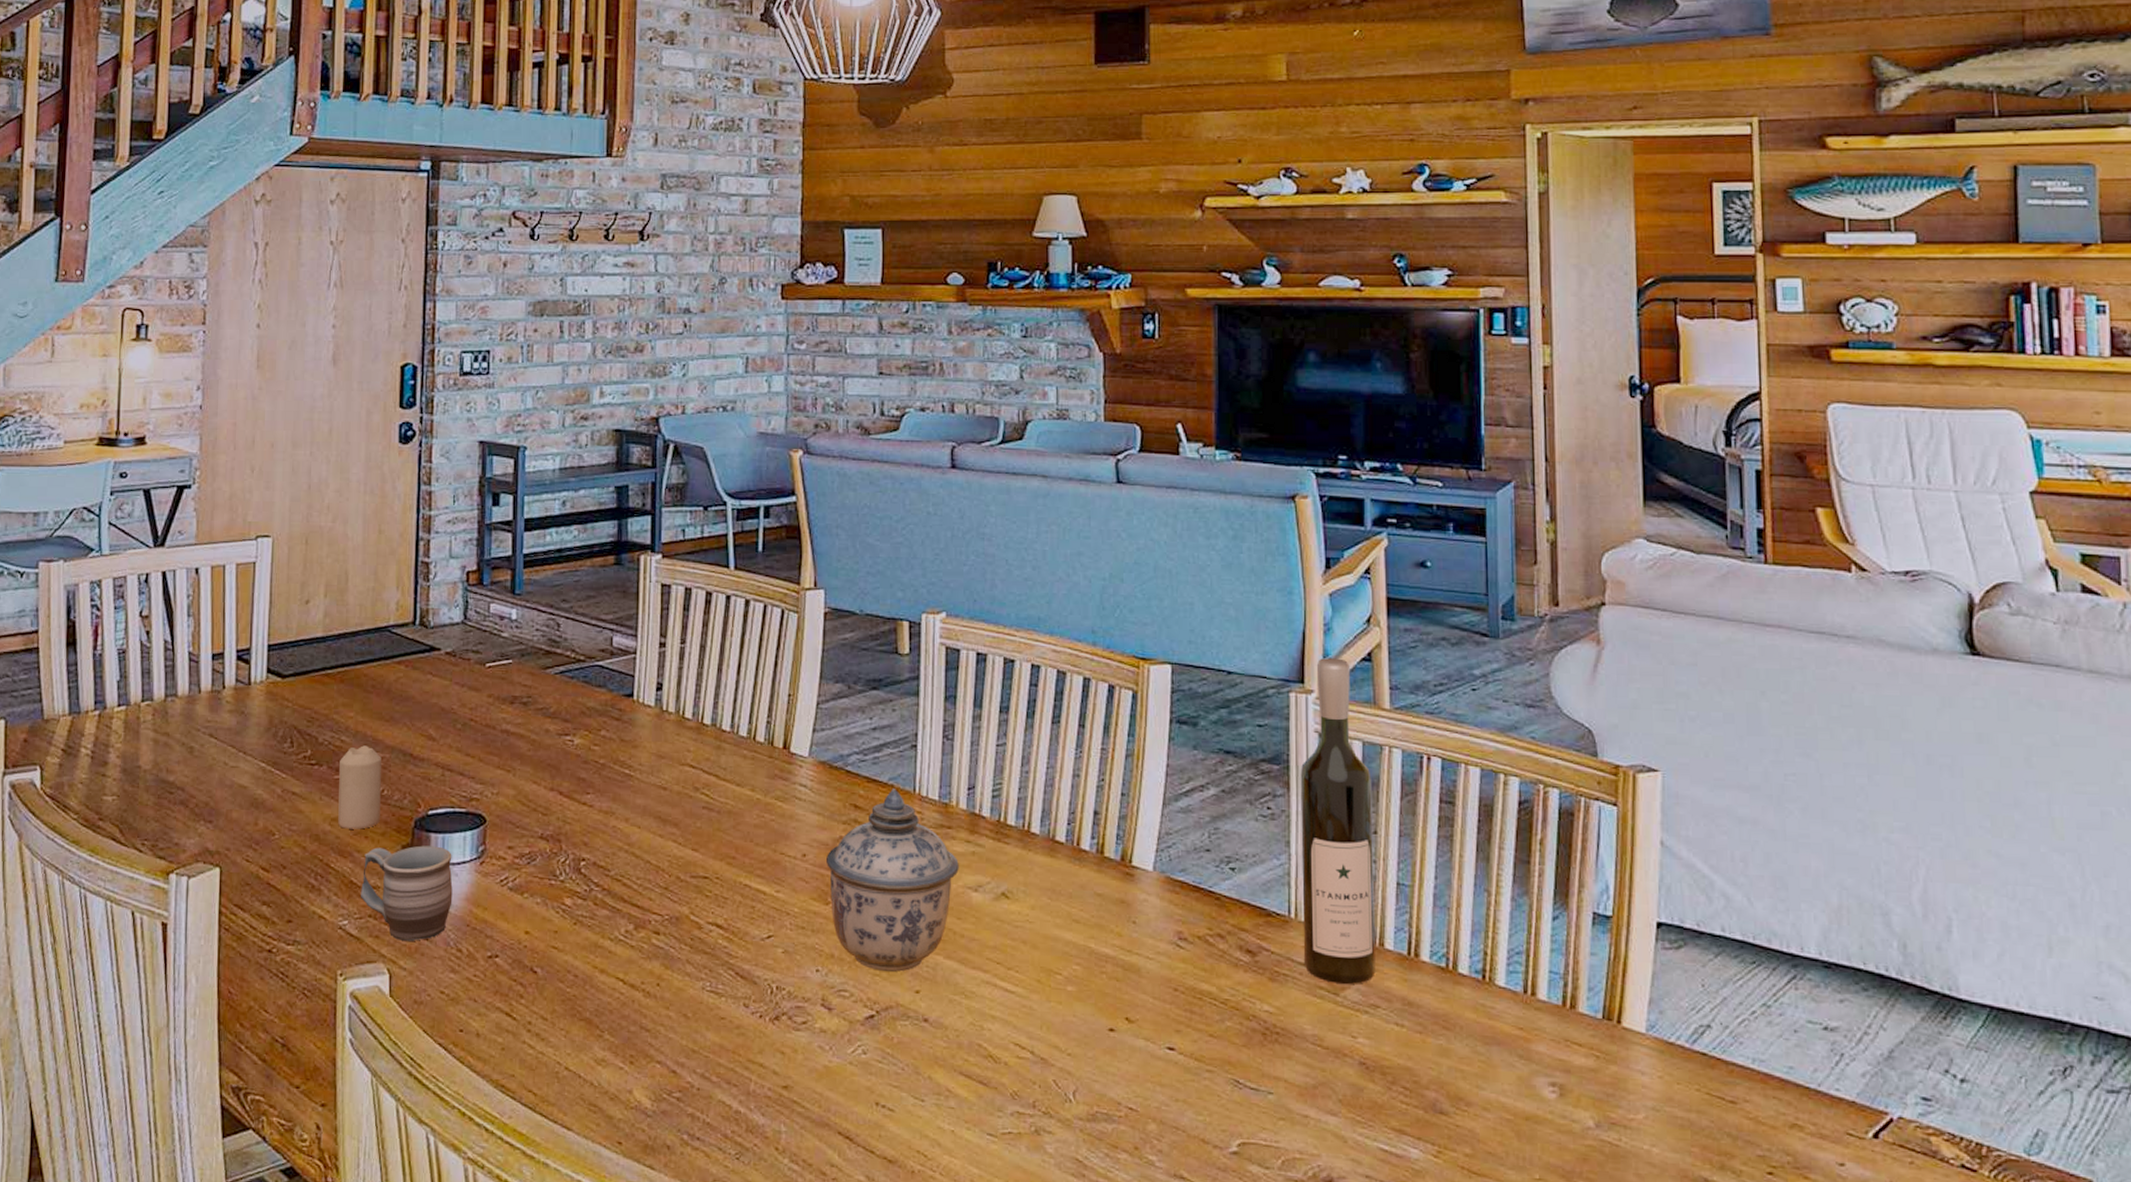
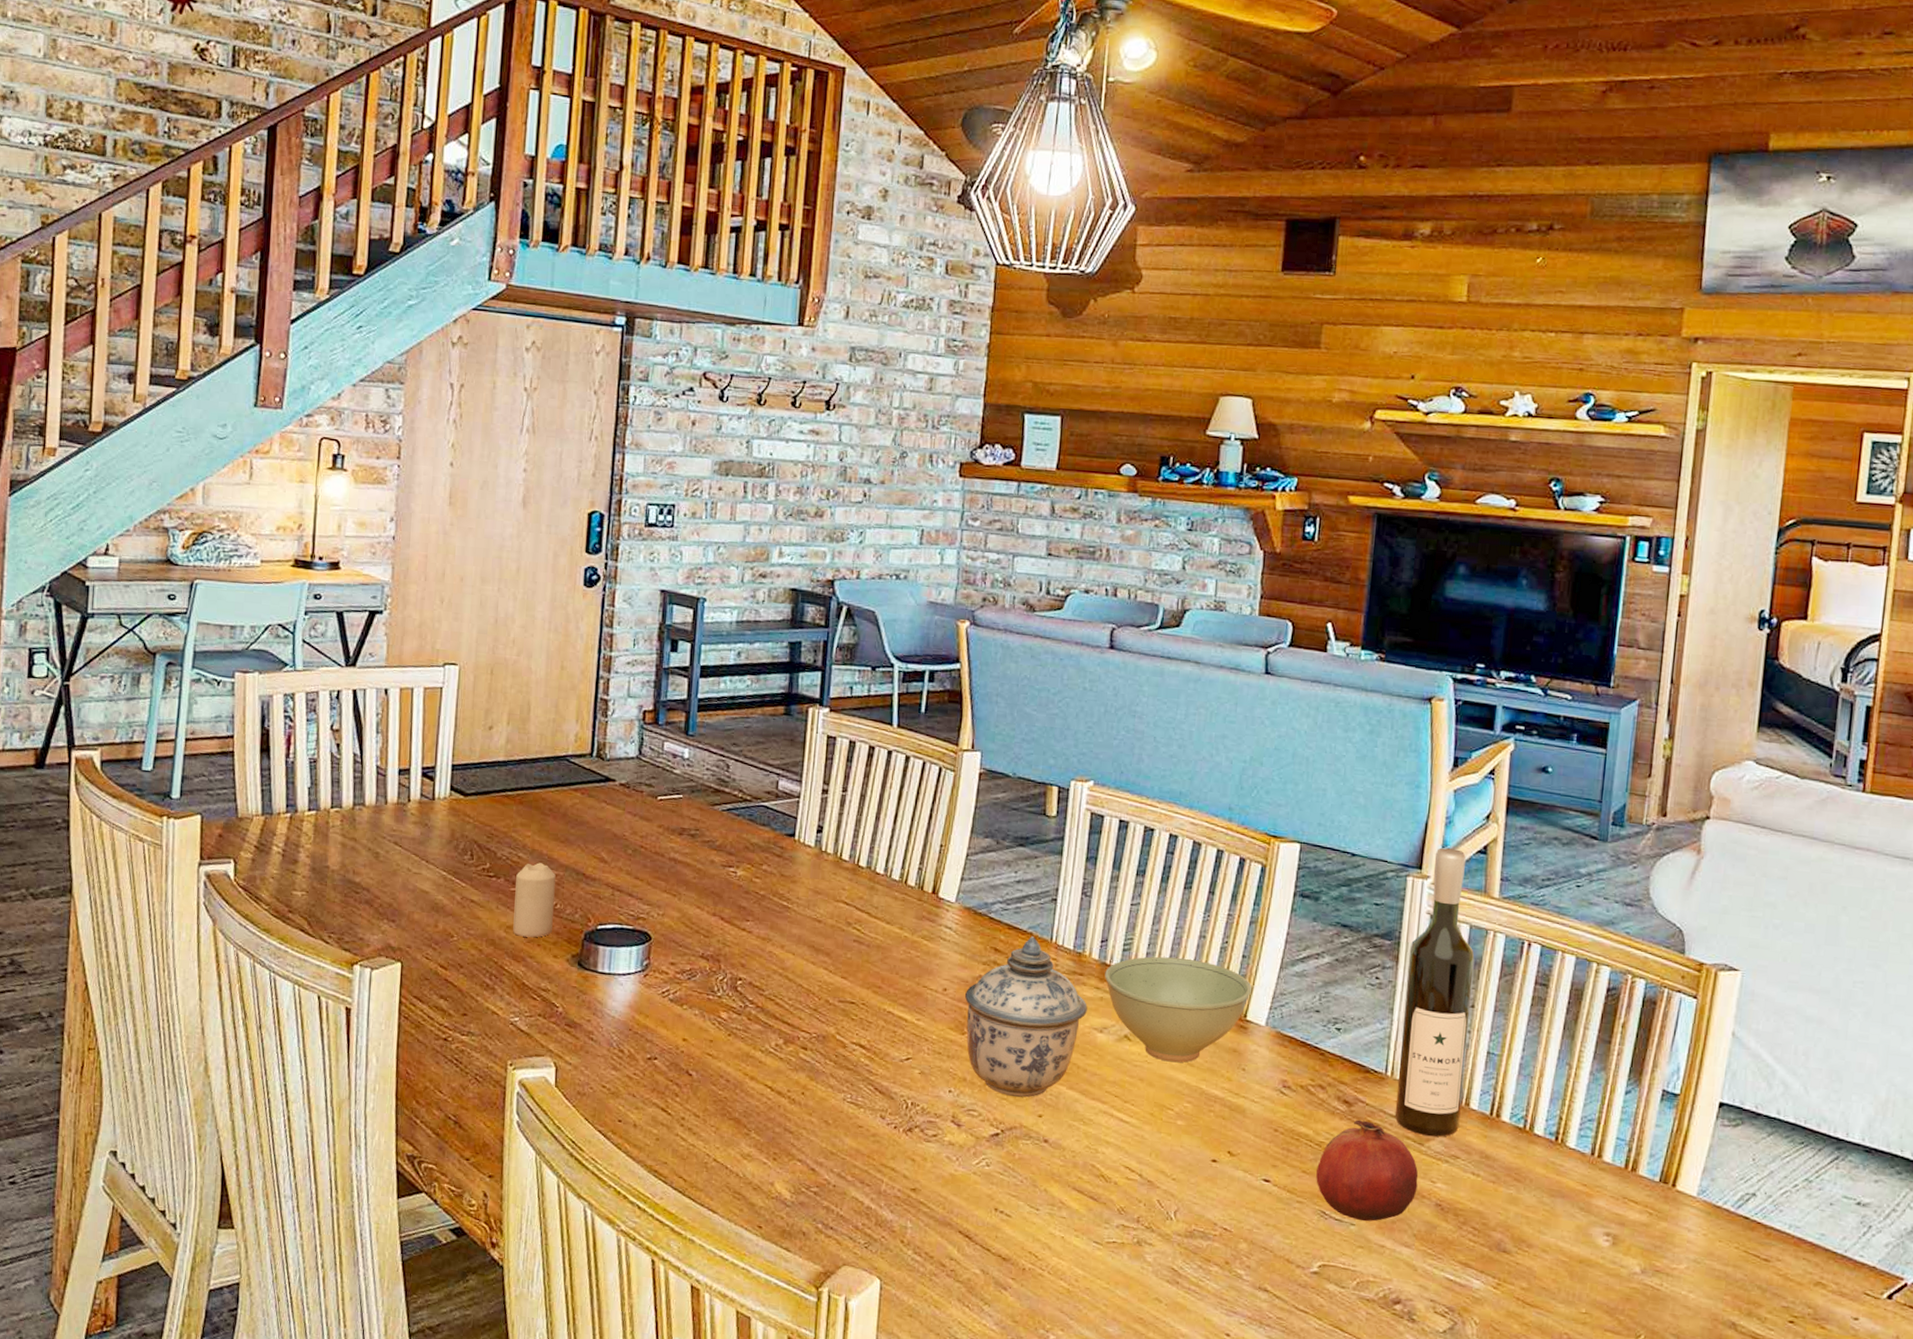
mug: present [361,845,453,942] -> none [532,955,618,1041]
bowl: none [975,800,1136,920] -> present [1105,956,1253,1063]
fruit: none [1223,971,1337,1089] -> present [1315,1119,1419,1222]

